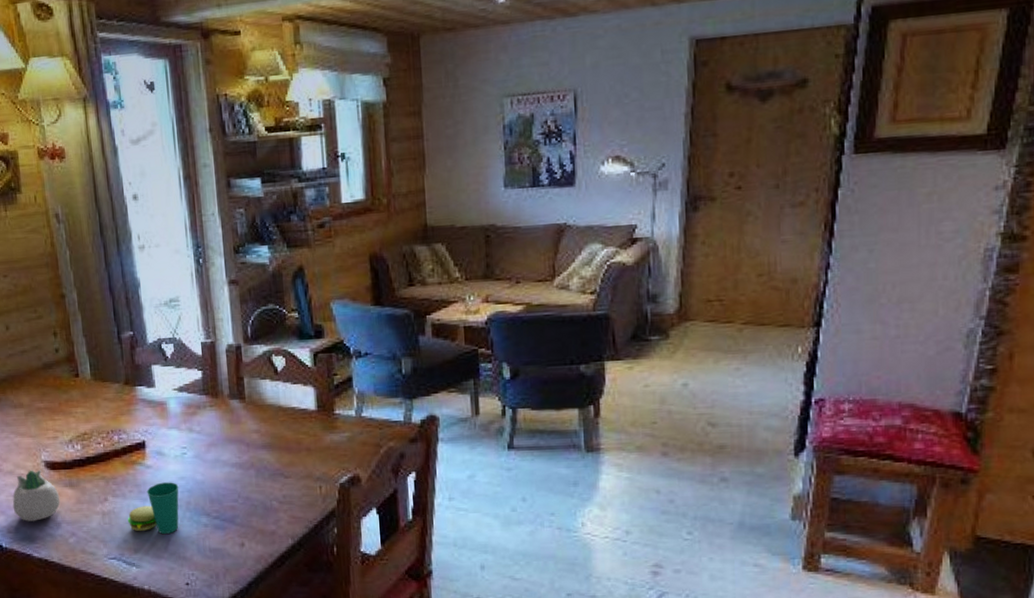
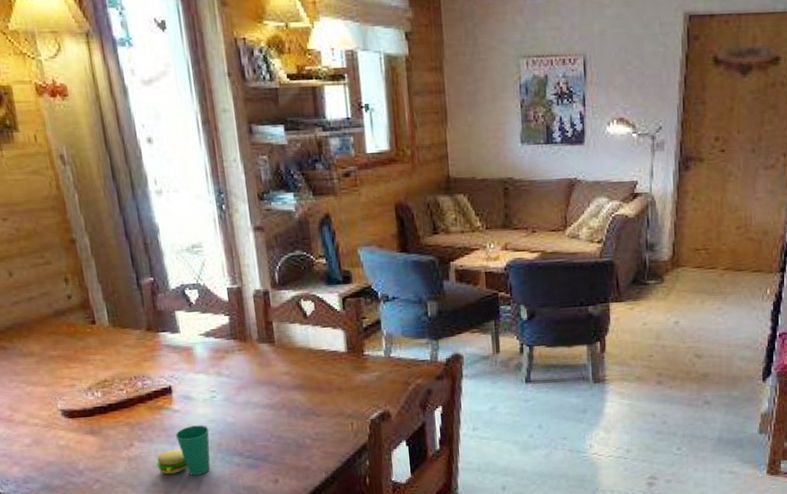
succulent planter: present [12,469,60,521] -> none [27,418,82,471]

